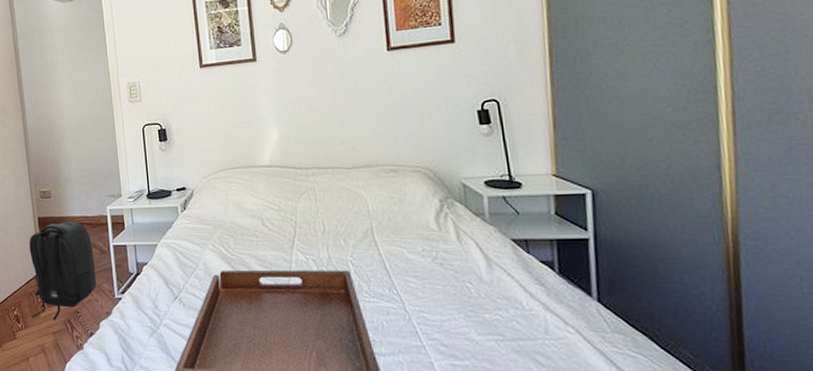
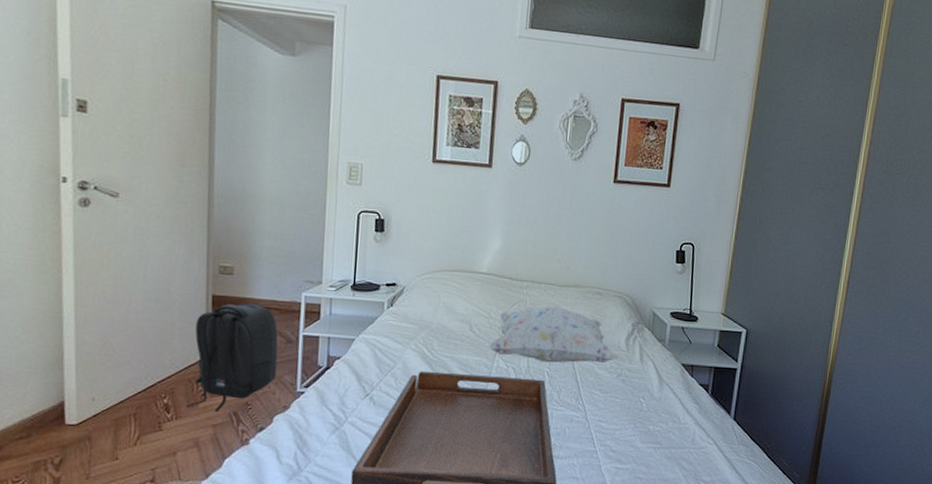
decorative pillow: none [284,190,431,251] -> present [489,306,619,363]

